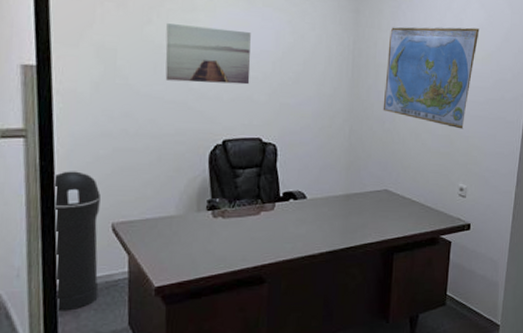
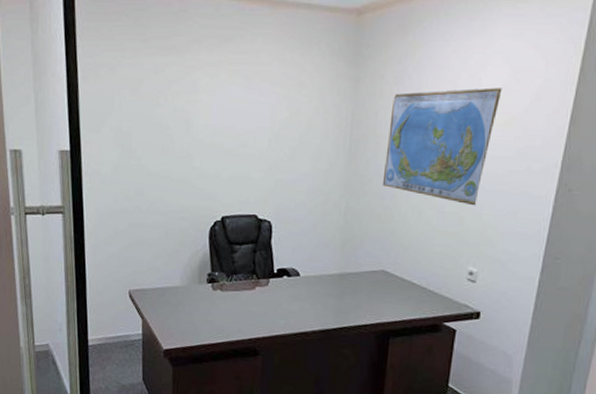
trash can: present [53,171,101,312] -> none [84,243,120,363]
wall art: present [165,23,251,85] -> none [171,106,248,162]

